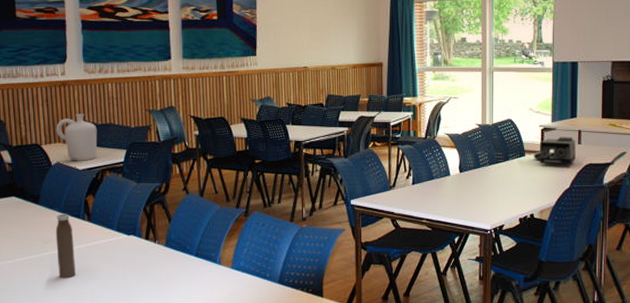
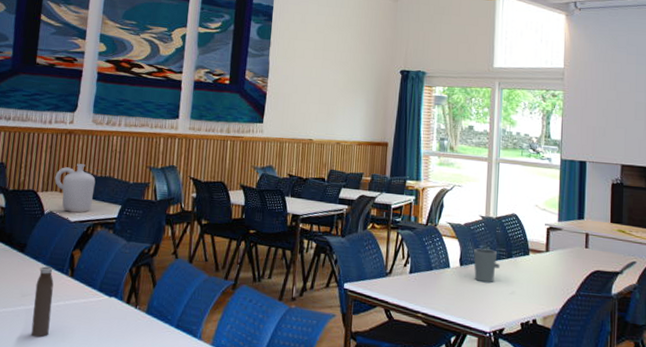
cup: none [472,155,499,186] -> present [473,248,501,283]
projector: present [533,137,576,168] -> none [537,238,583,273]

